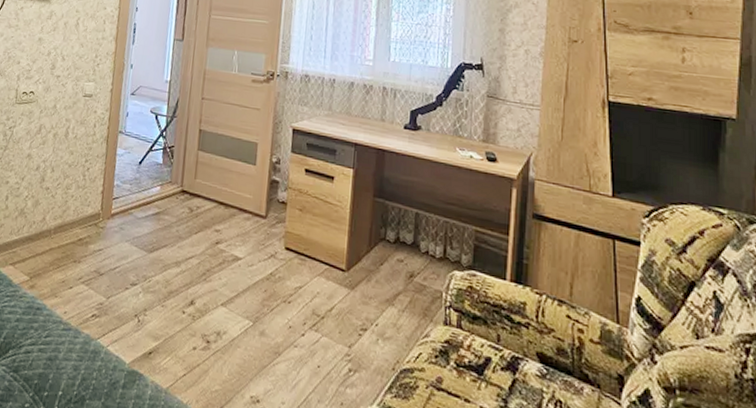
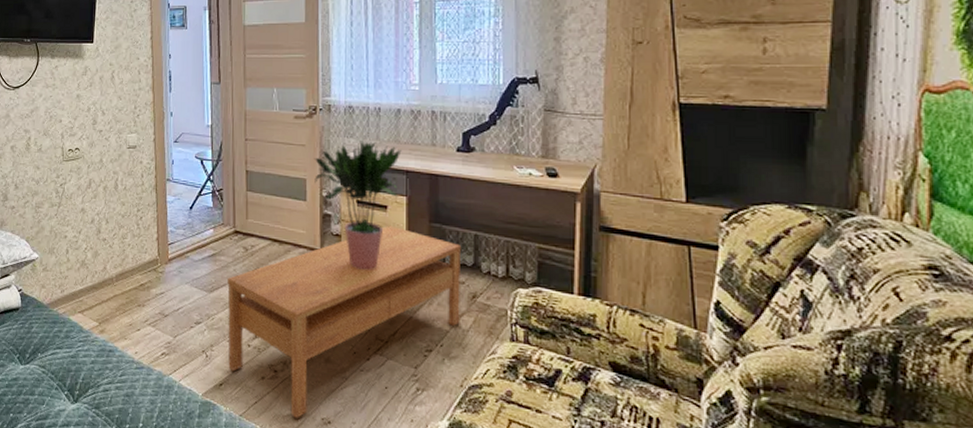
coffee table: none [160,196,403,395] -> present [227,225,462,418]
potted plant: none [265,107,352,242] -> present [313,138,402,270]

